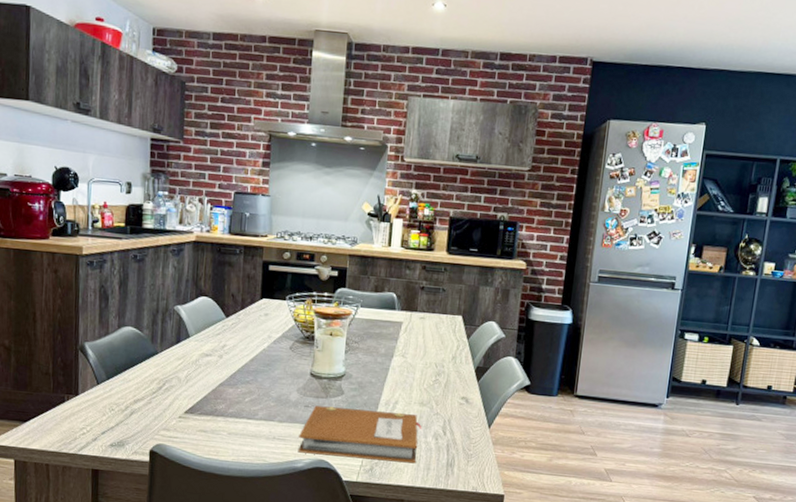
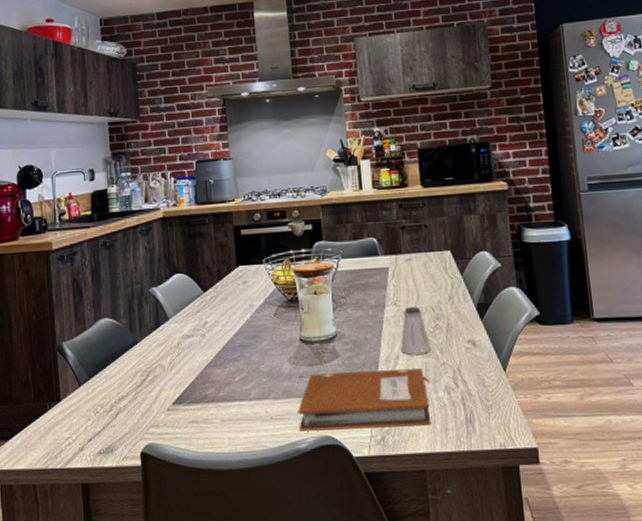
saltshaker: none [401,360,428,403] -> present [401,307,431,355]

